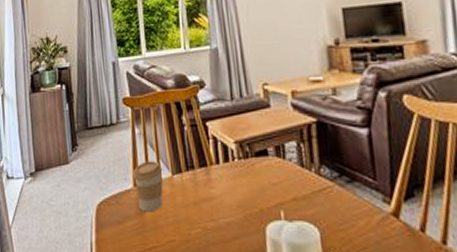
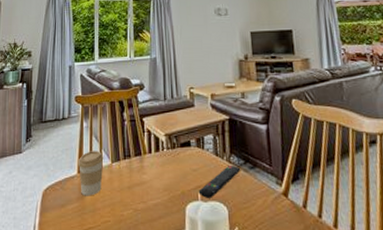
remote control: none [280,179,335,217] -> present [198,166,241,198]

